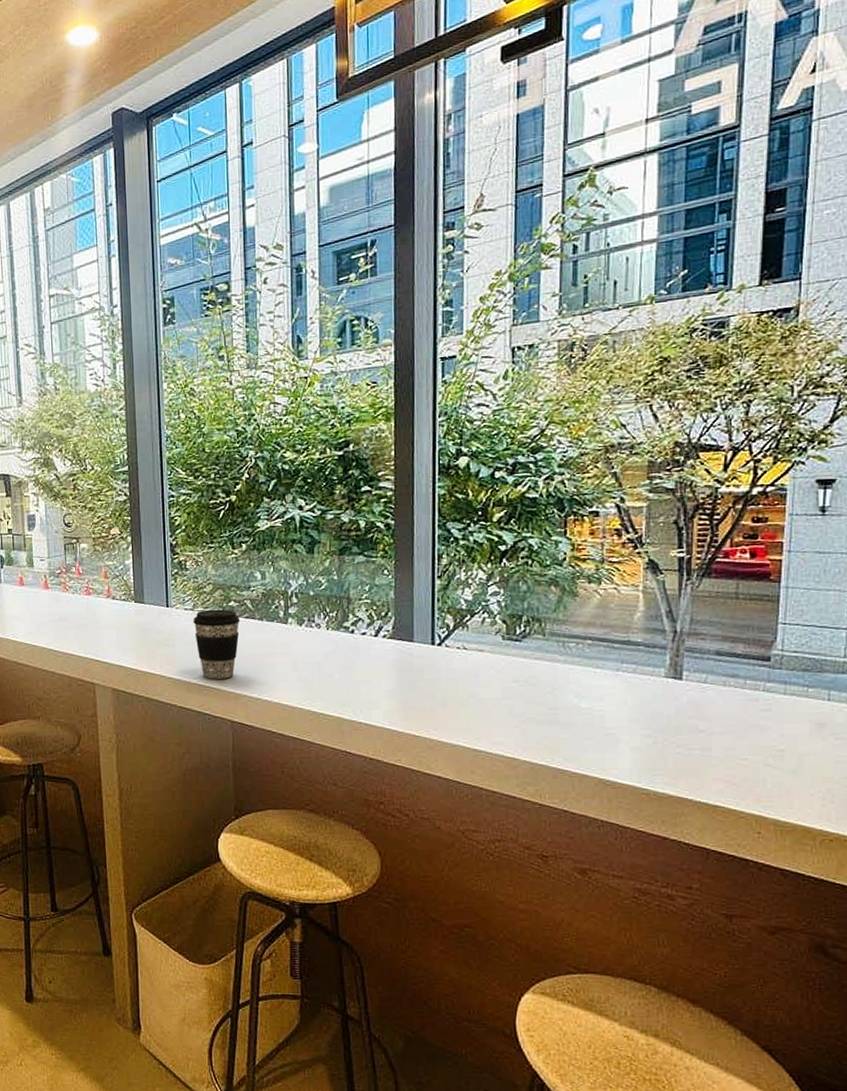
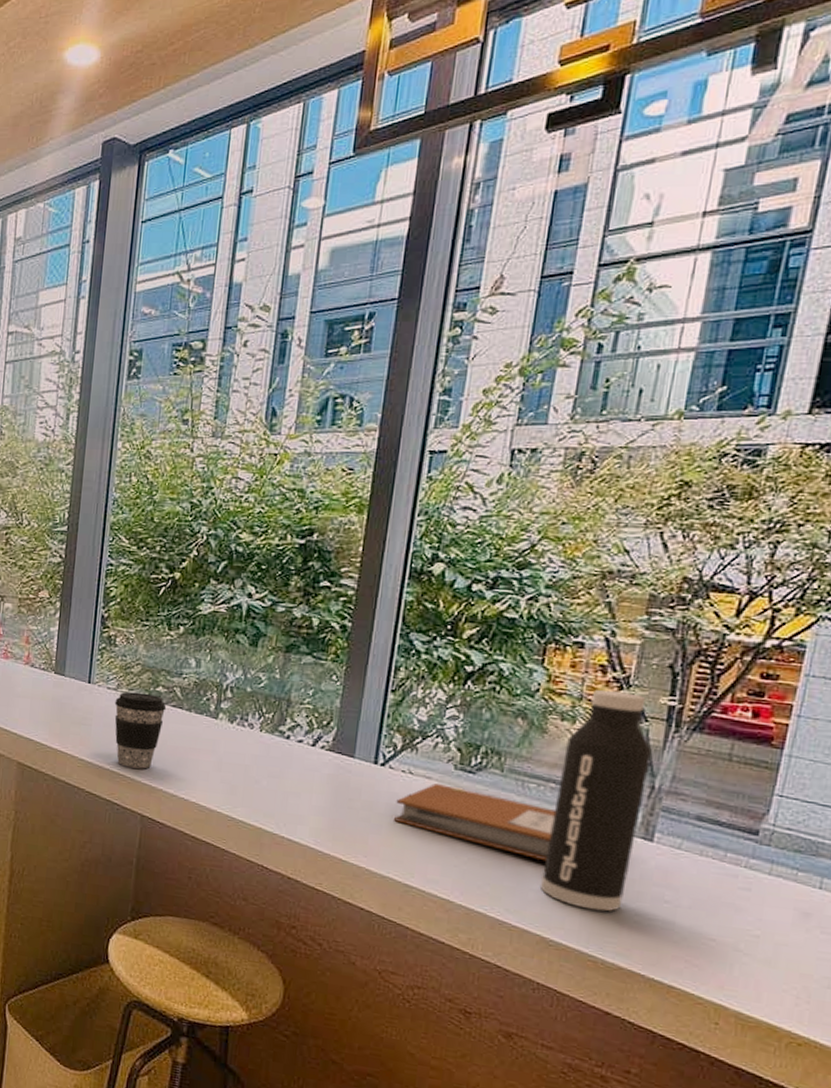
notebook: none [456,654,595,711] -> present [394,782,555,862]
water bottle: none [592,550,670,748] -> present [541,690,652,911]

